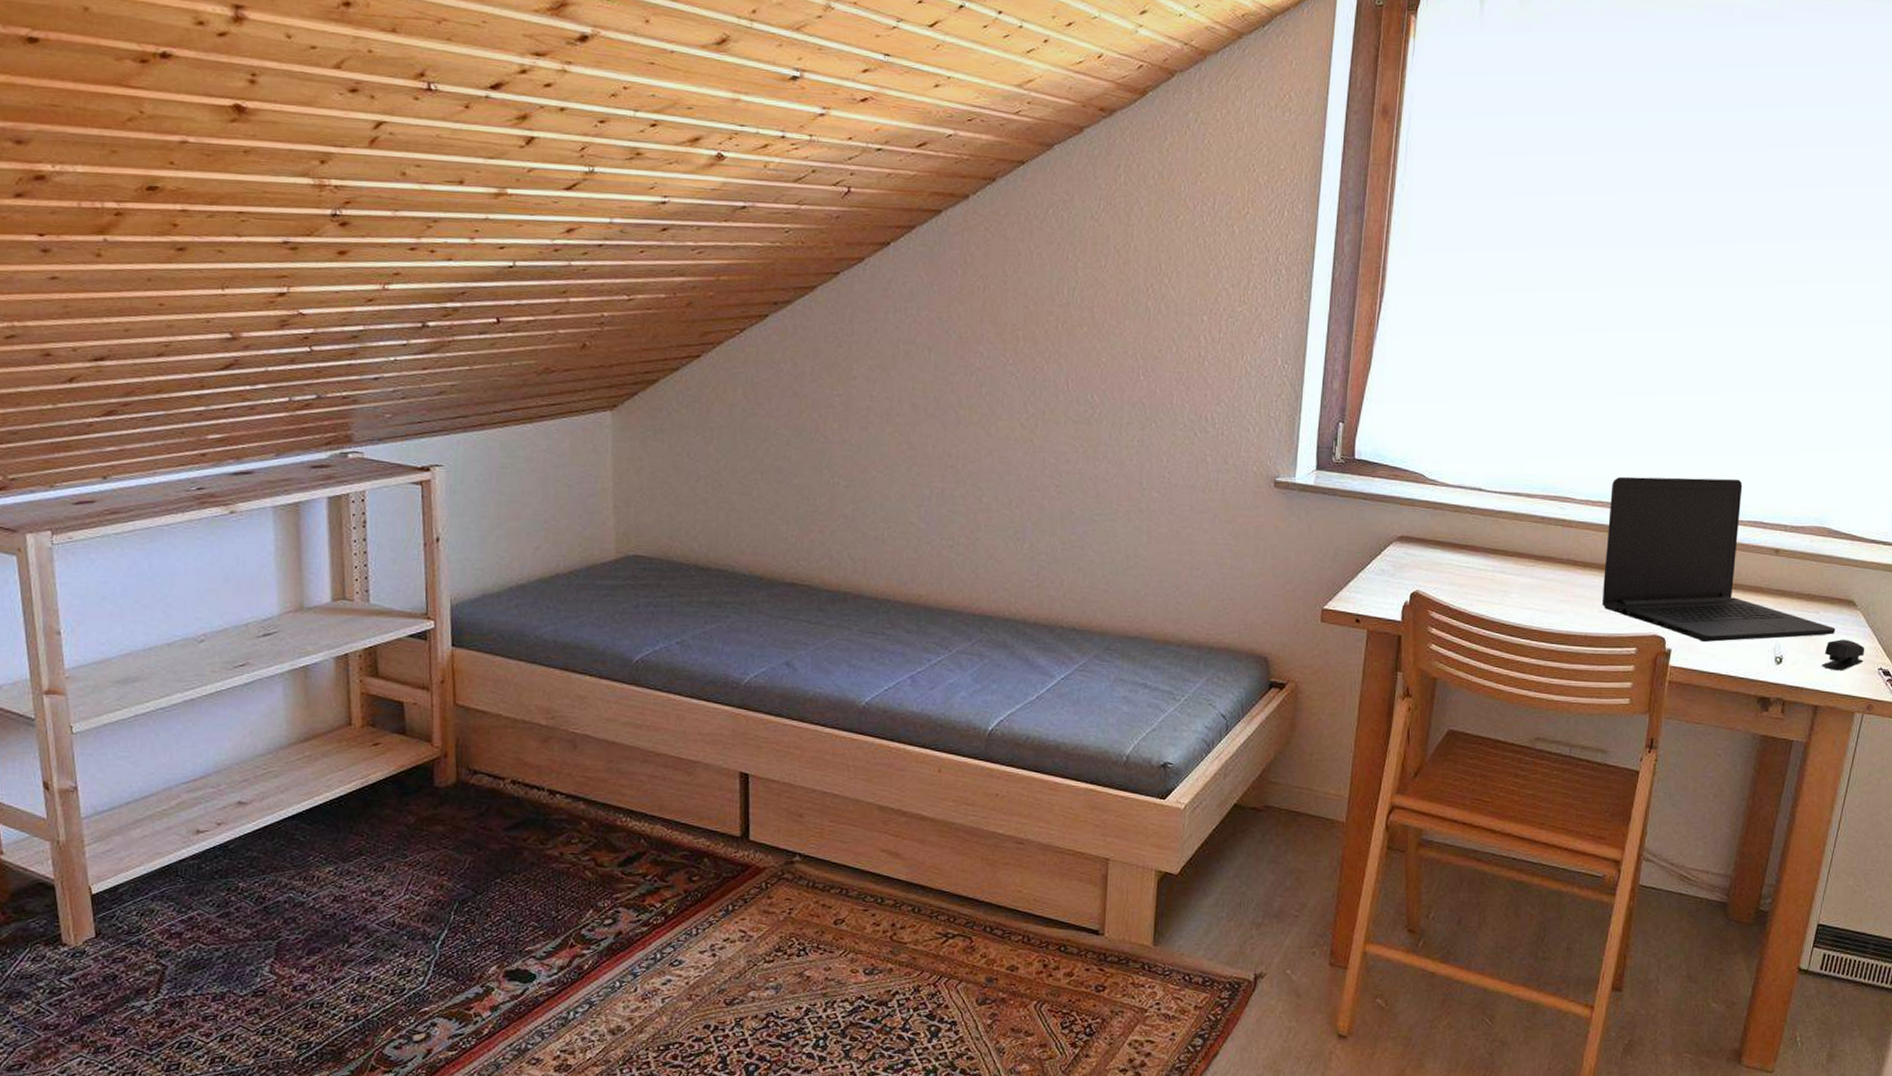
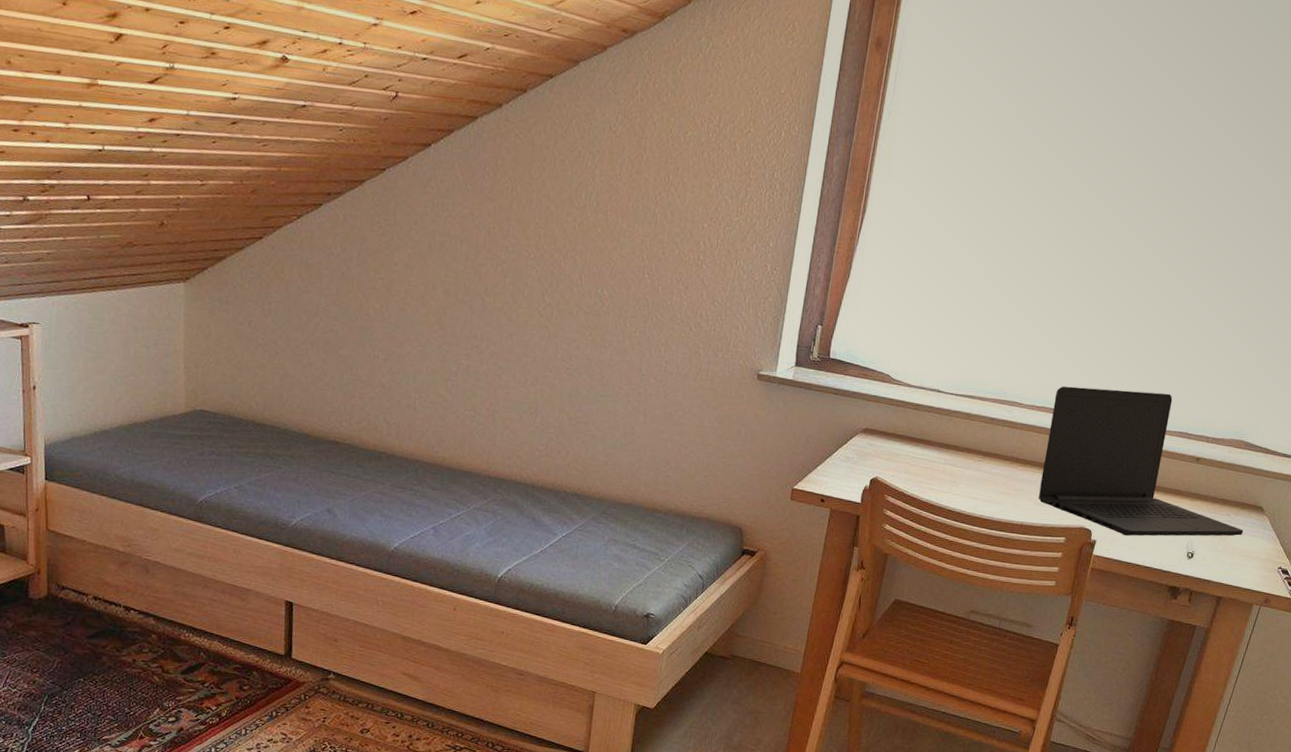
stapler: present [1821,639,1865,671] -> none [1227,540,1268,568]

